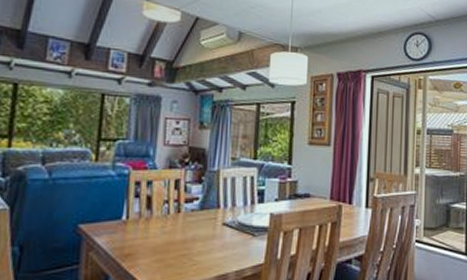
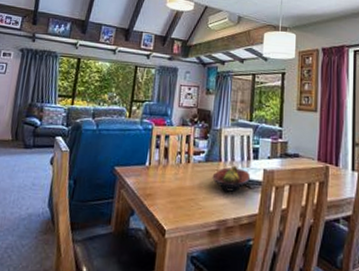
fruit bowl: none [209,211,254,242] -> present [212,165,250,192]

